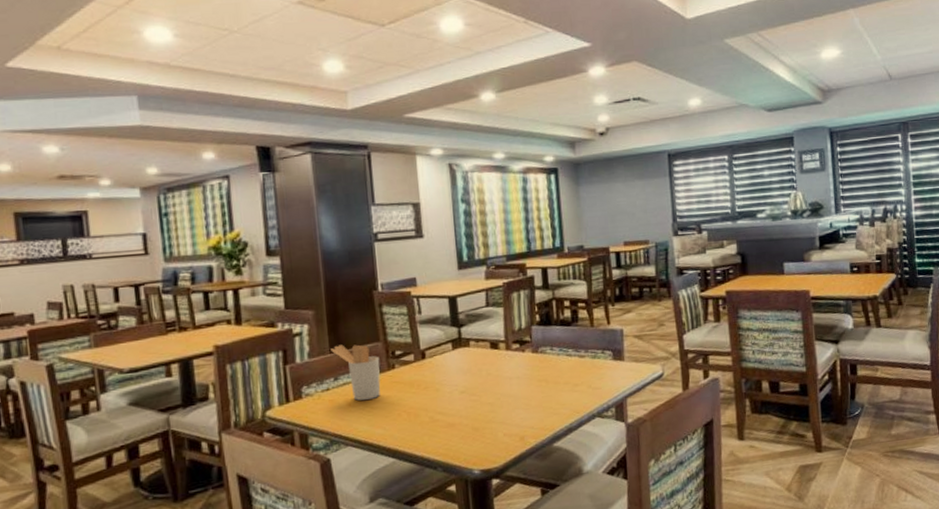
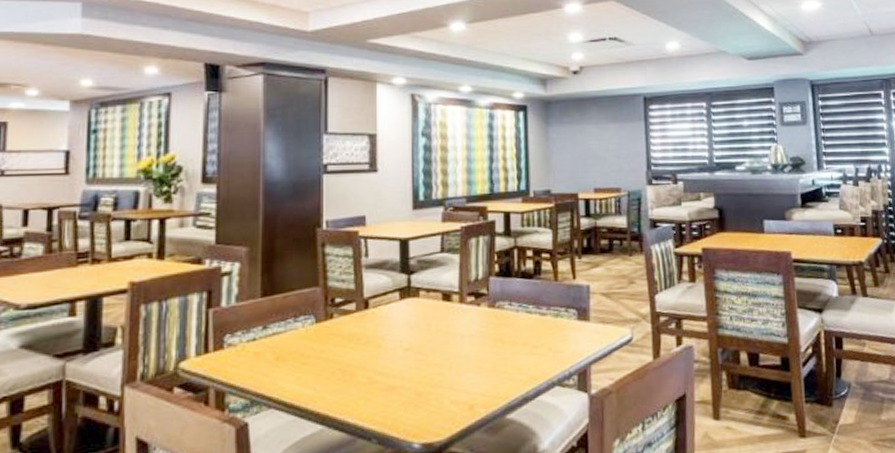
utensil holder: present [331,344,381,401] -> none [262,288,317,354]

